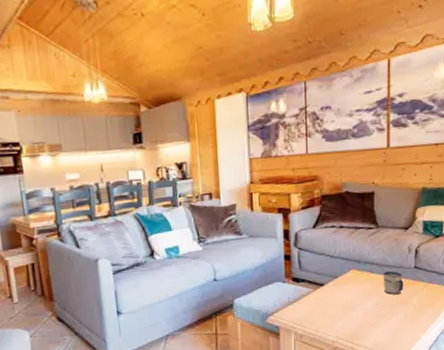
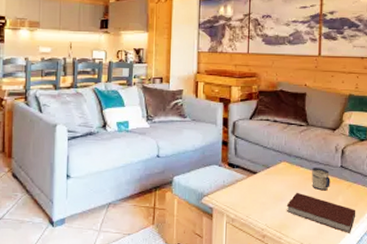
notebook: none [357,299,432,335] -> present [286,192,356,233]

